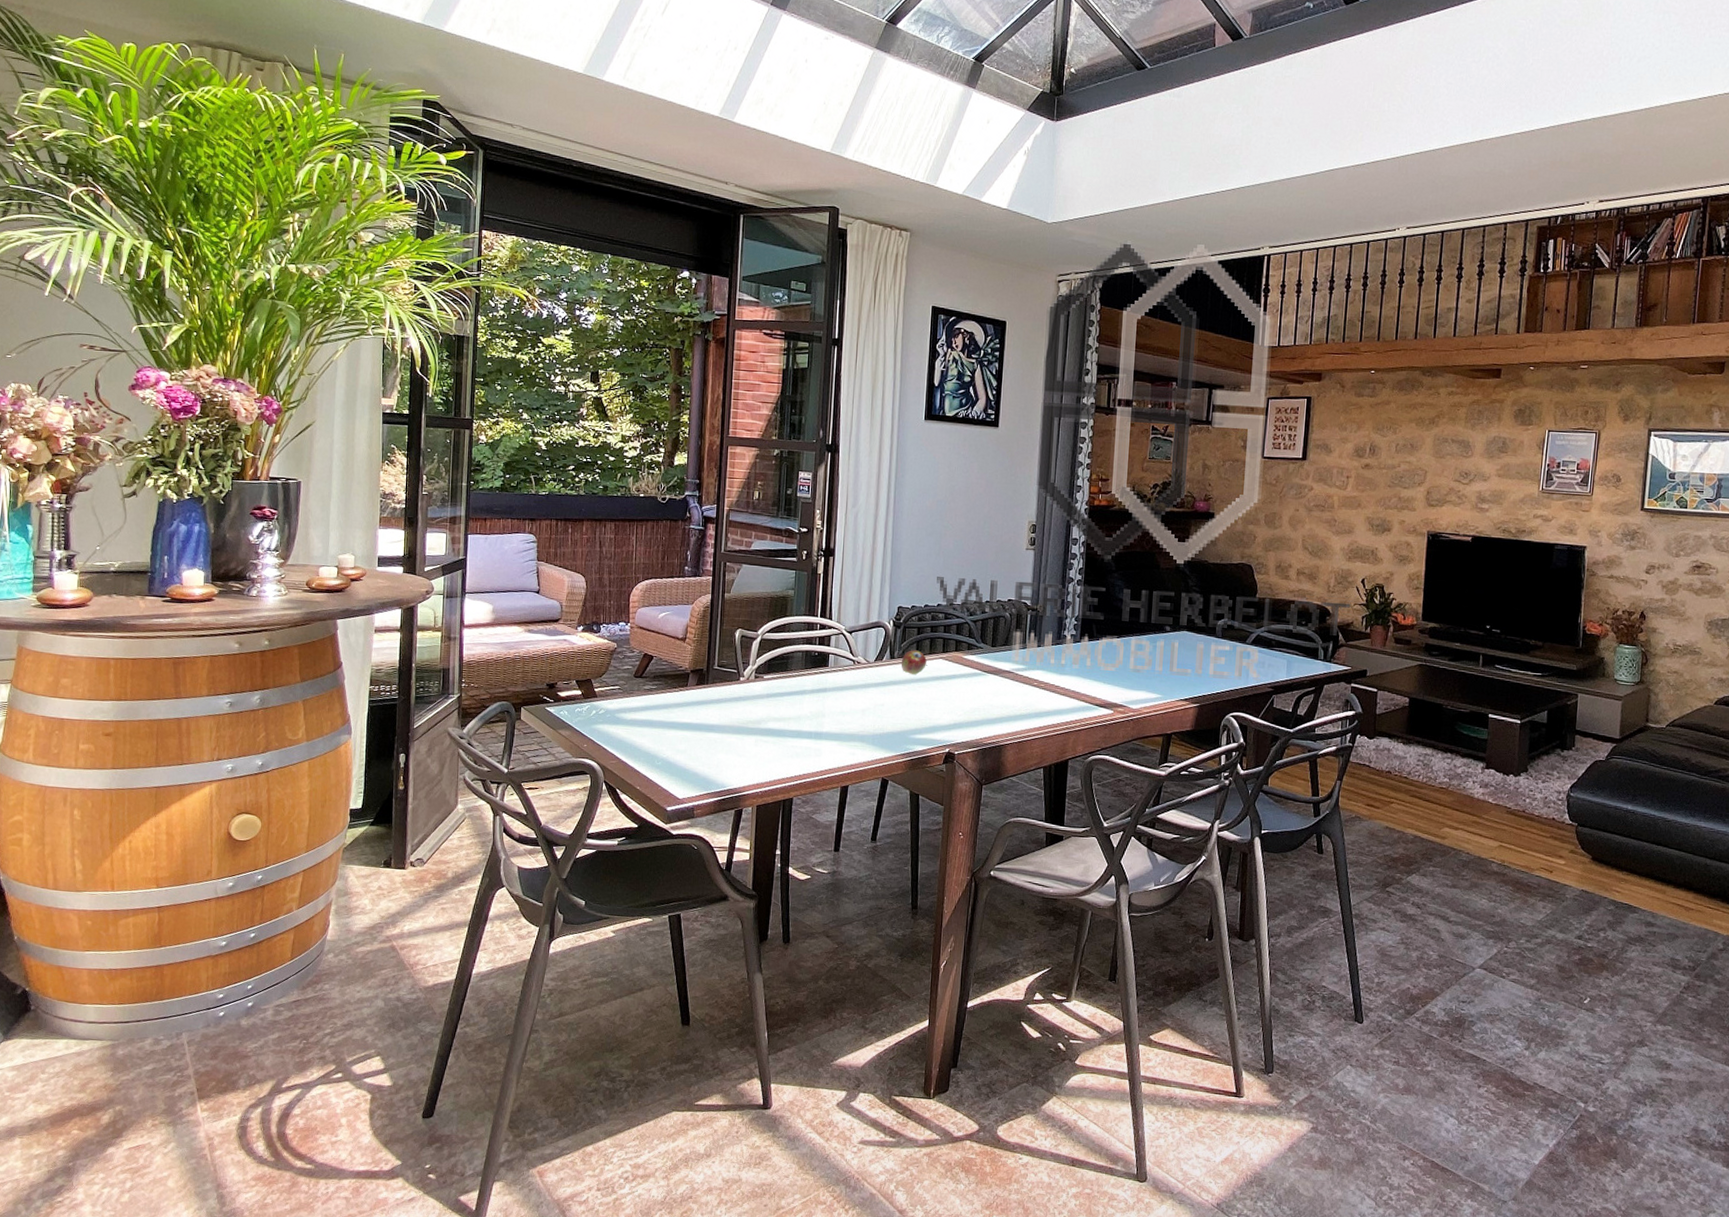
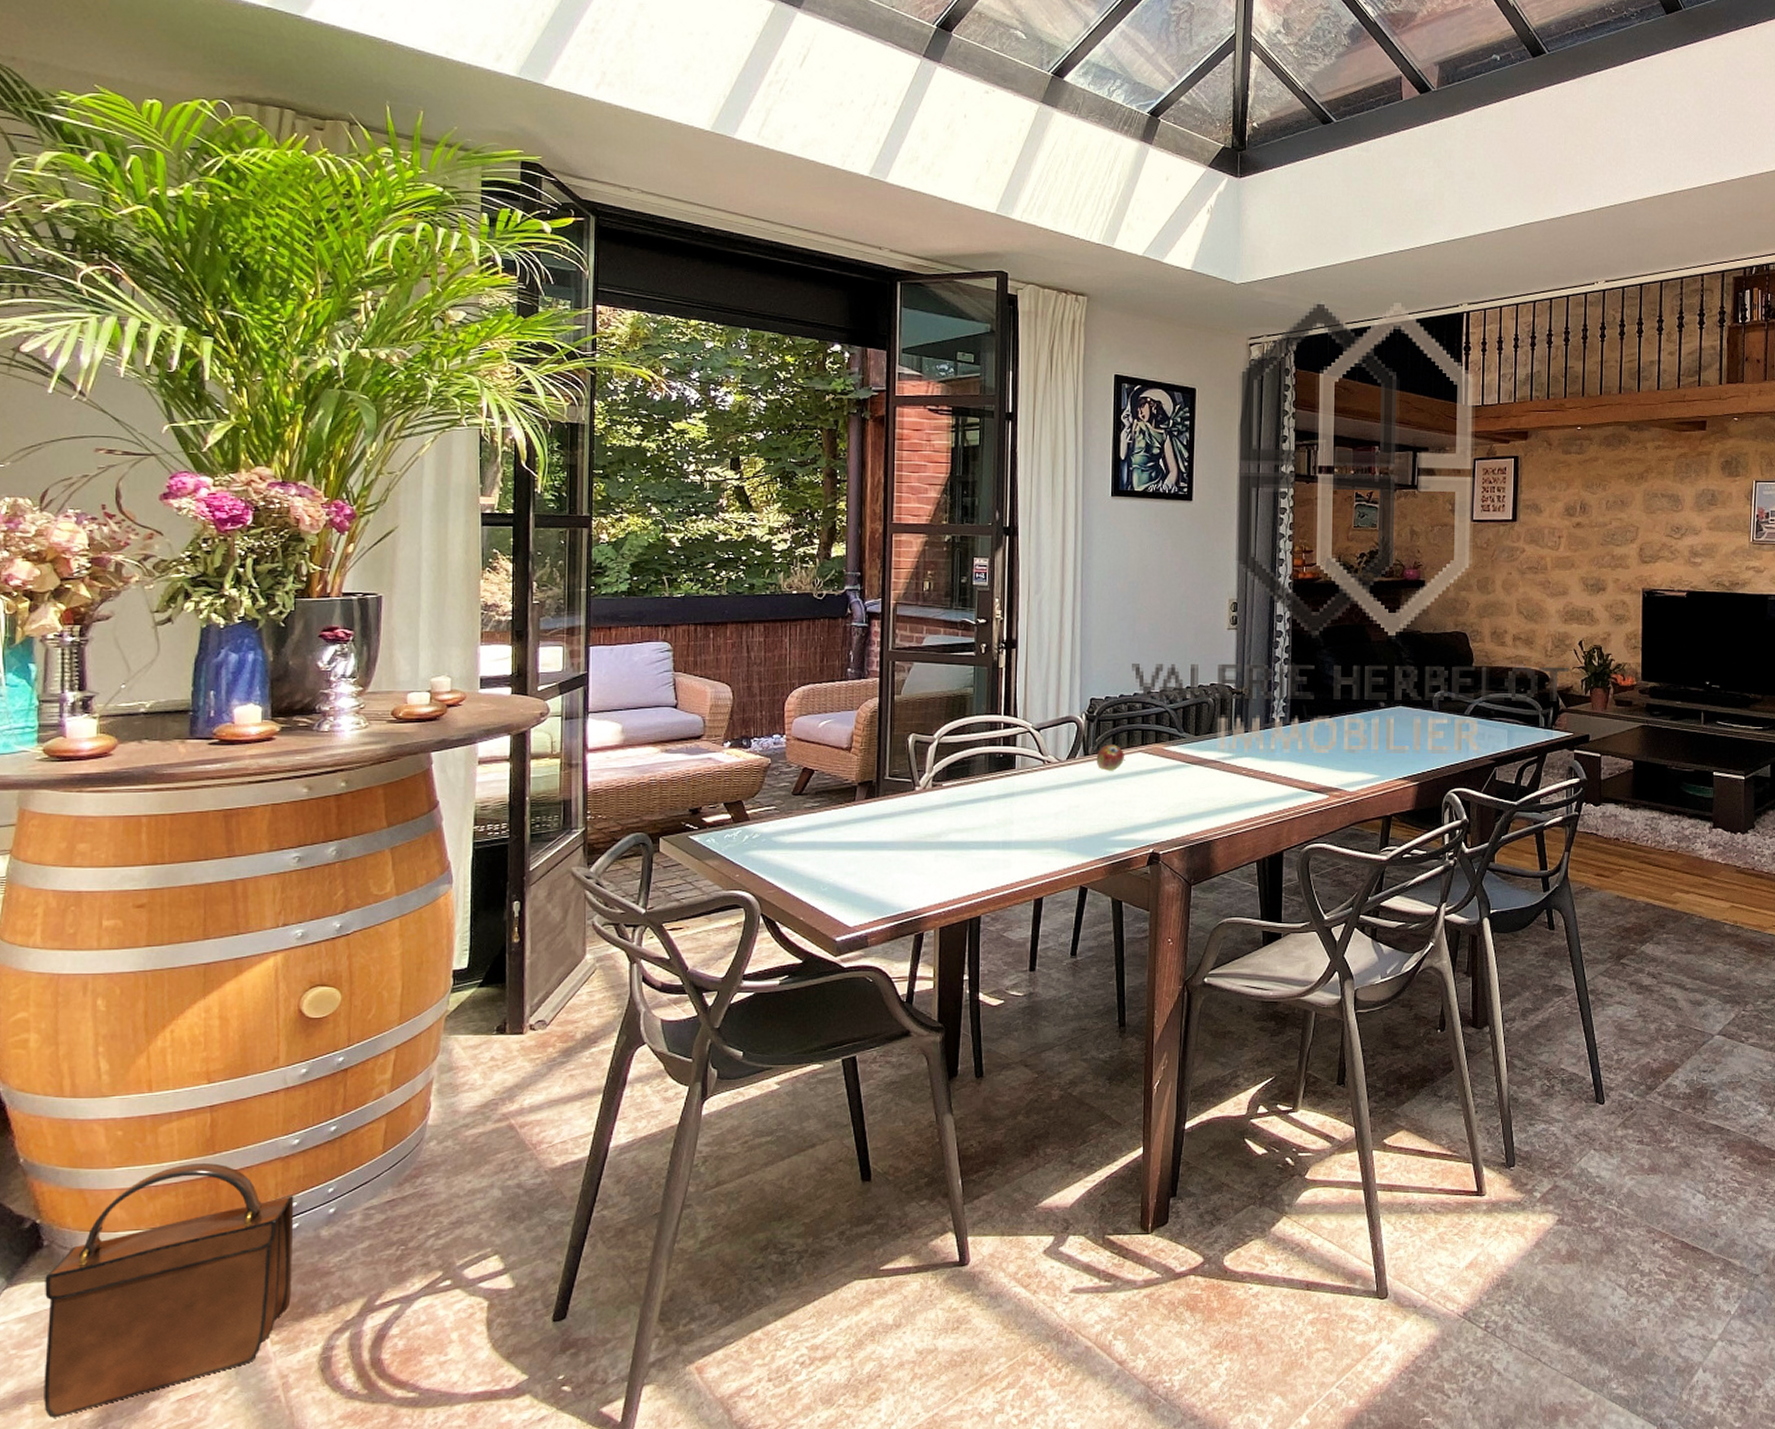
handbag: none [29,953,221,1152] -> present [44,1163,294,1418]

